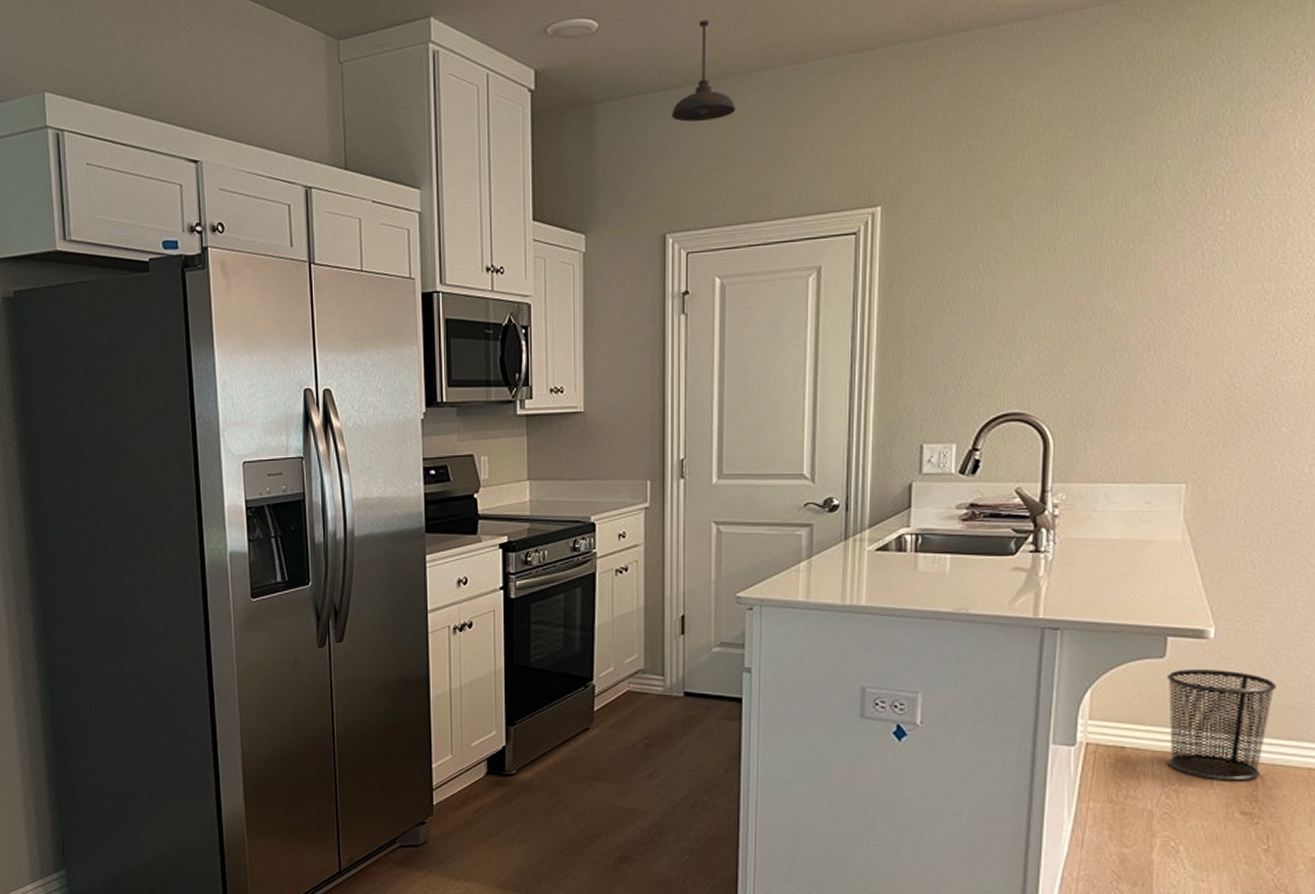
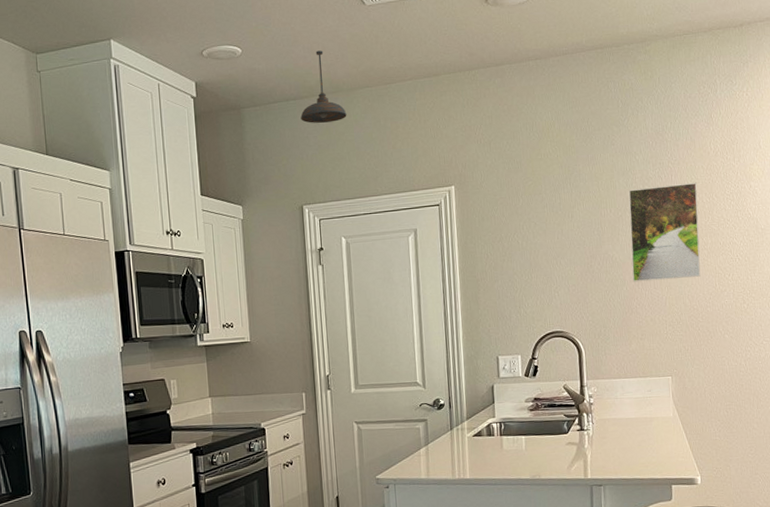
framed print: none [1140,199,1263,347] -> present [628,182,701,282]

